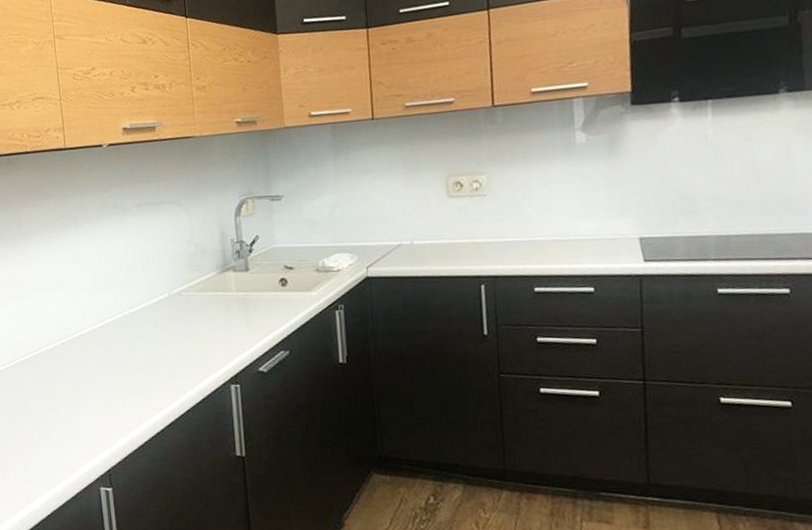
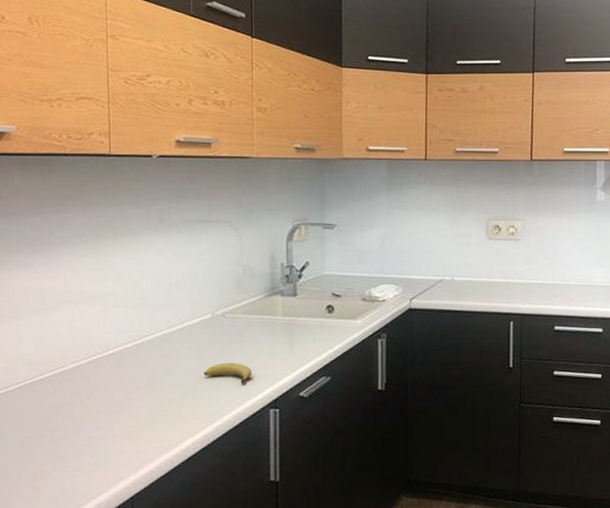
fruit: none [165,340,211,361] -> present [204,363,252,384]

